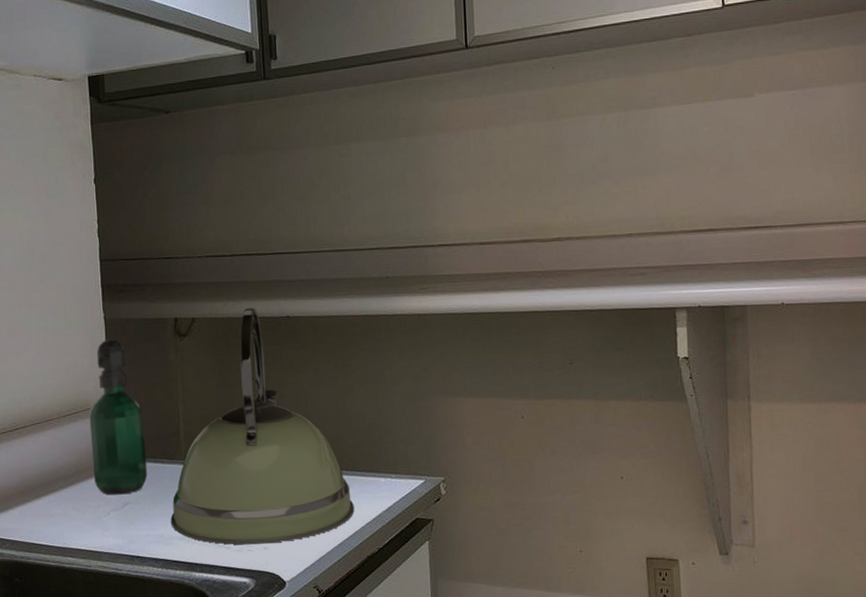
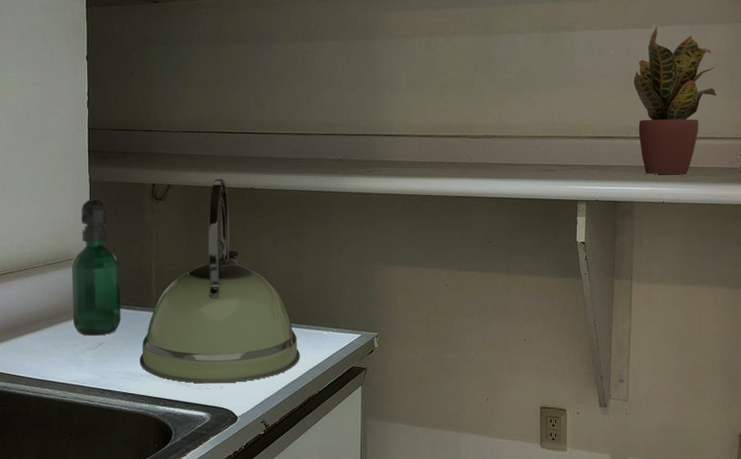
potted plant: none [735,93,840,271] -> present [633,26,716,175]

